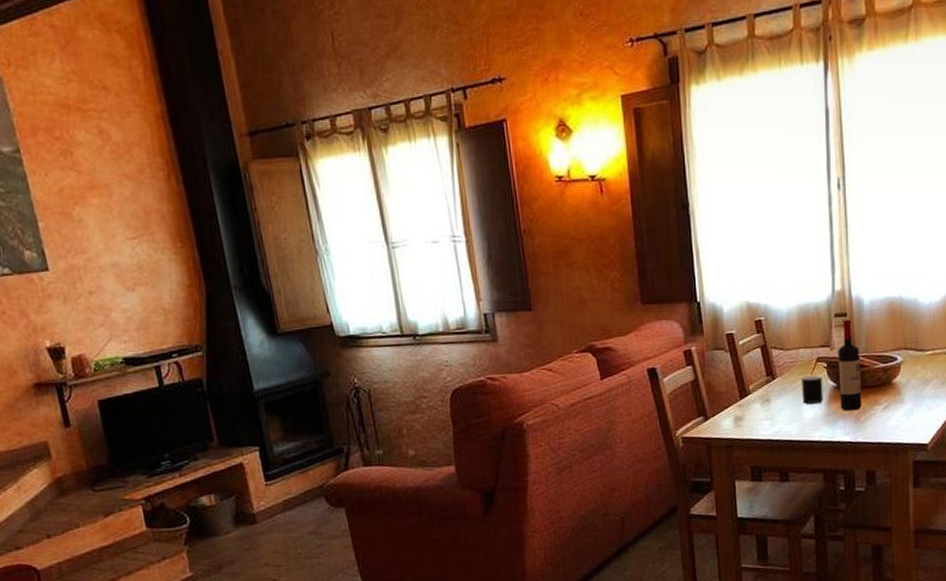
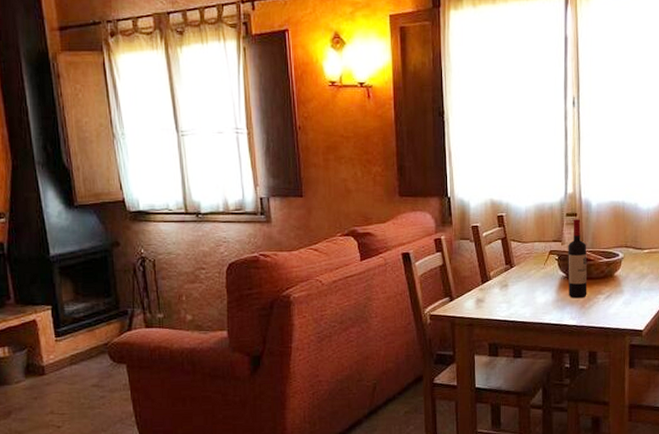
cup: present [802,375,823,404] -> none [536,266,554,290]

